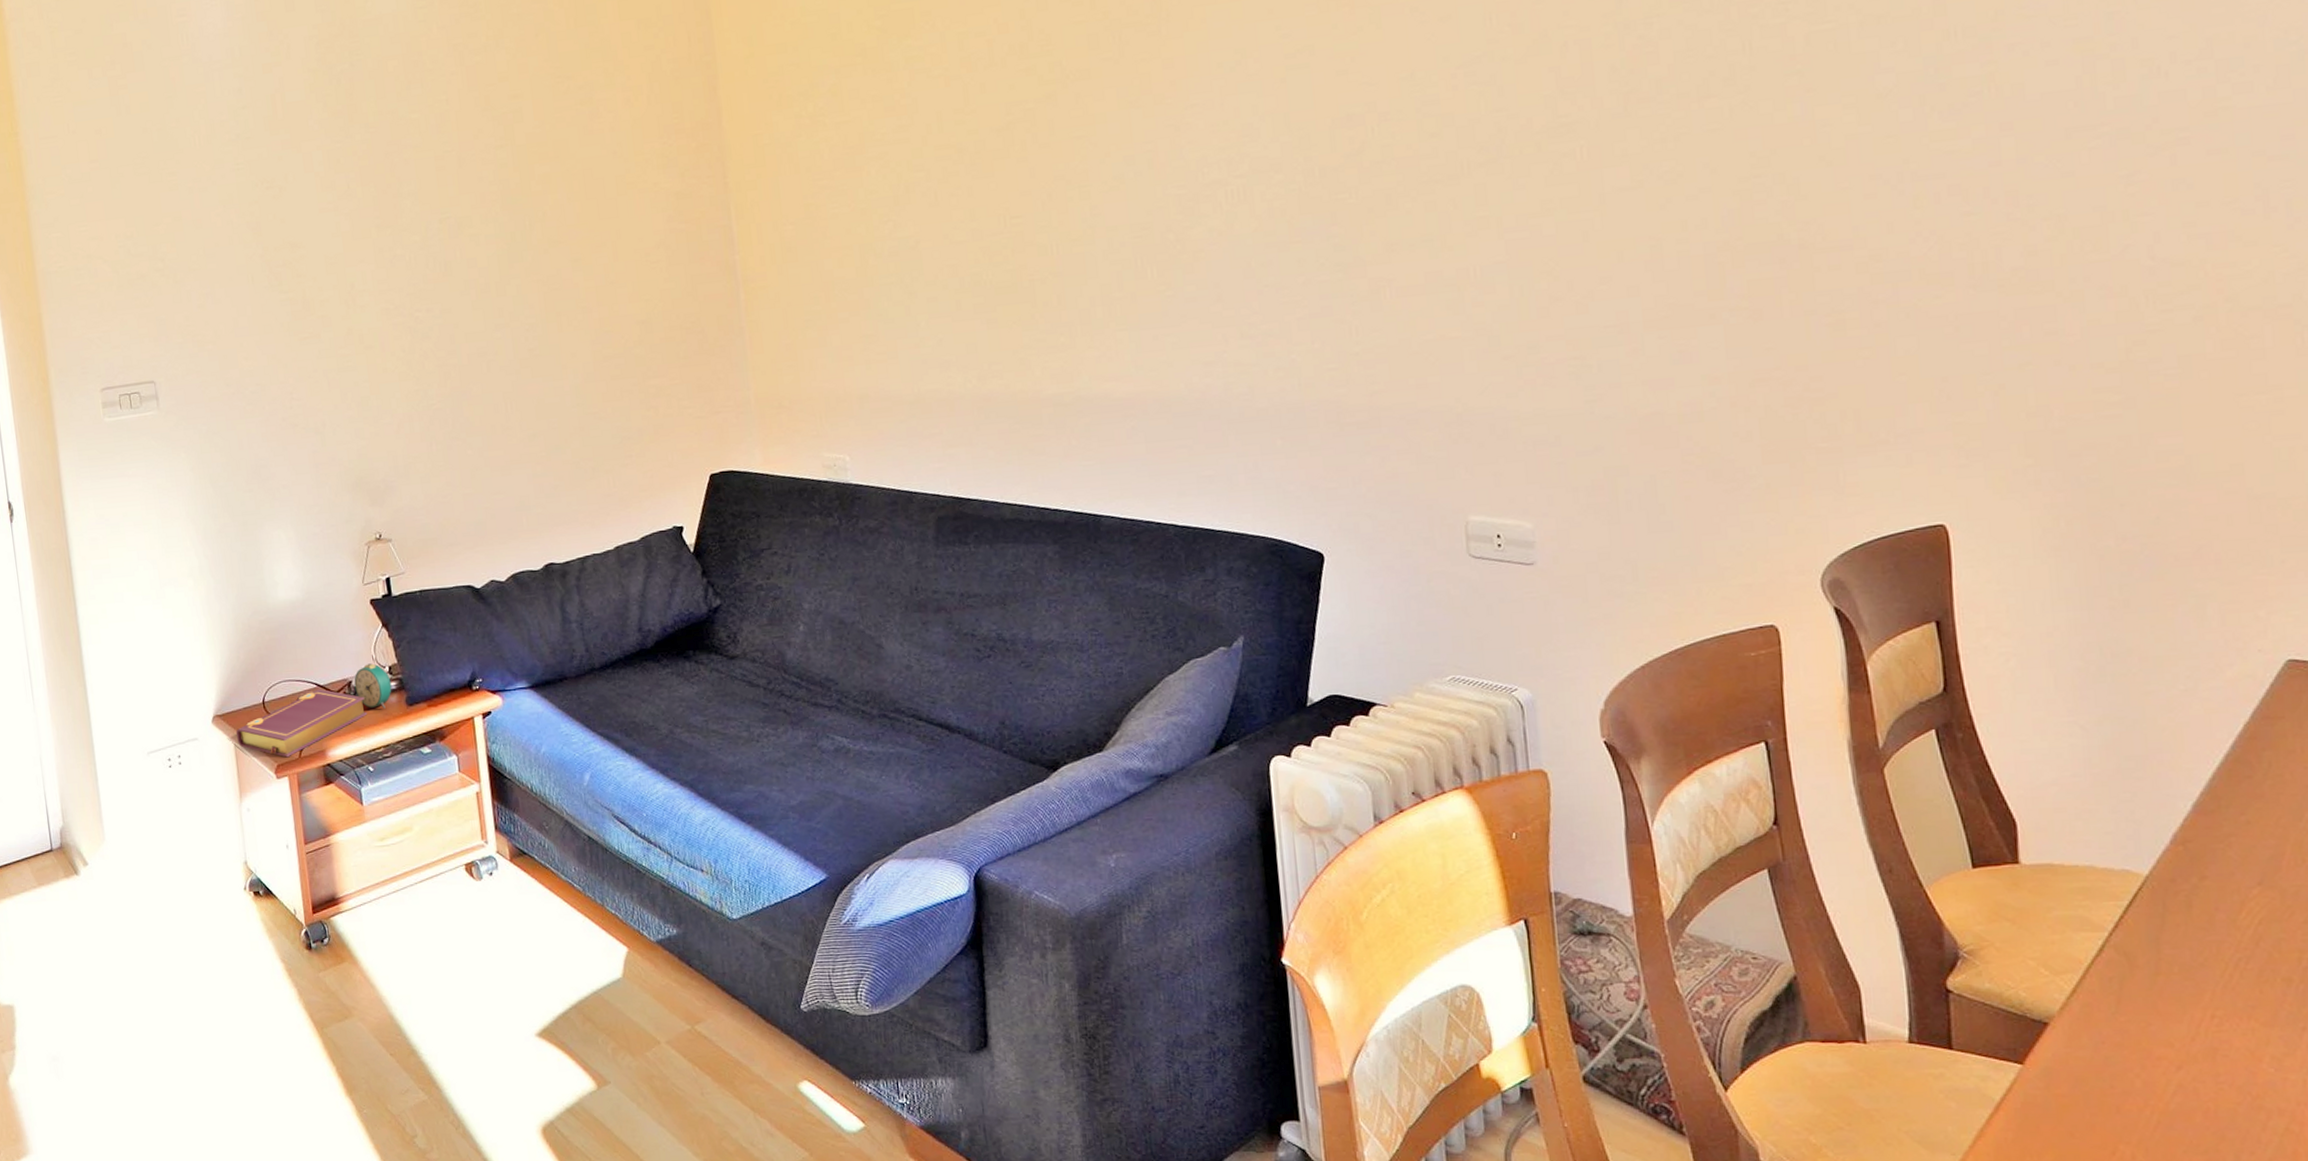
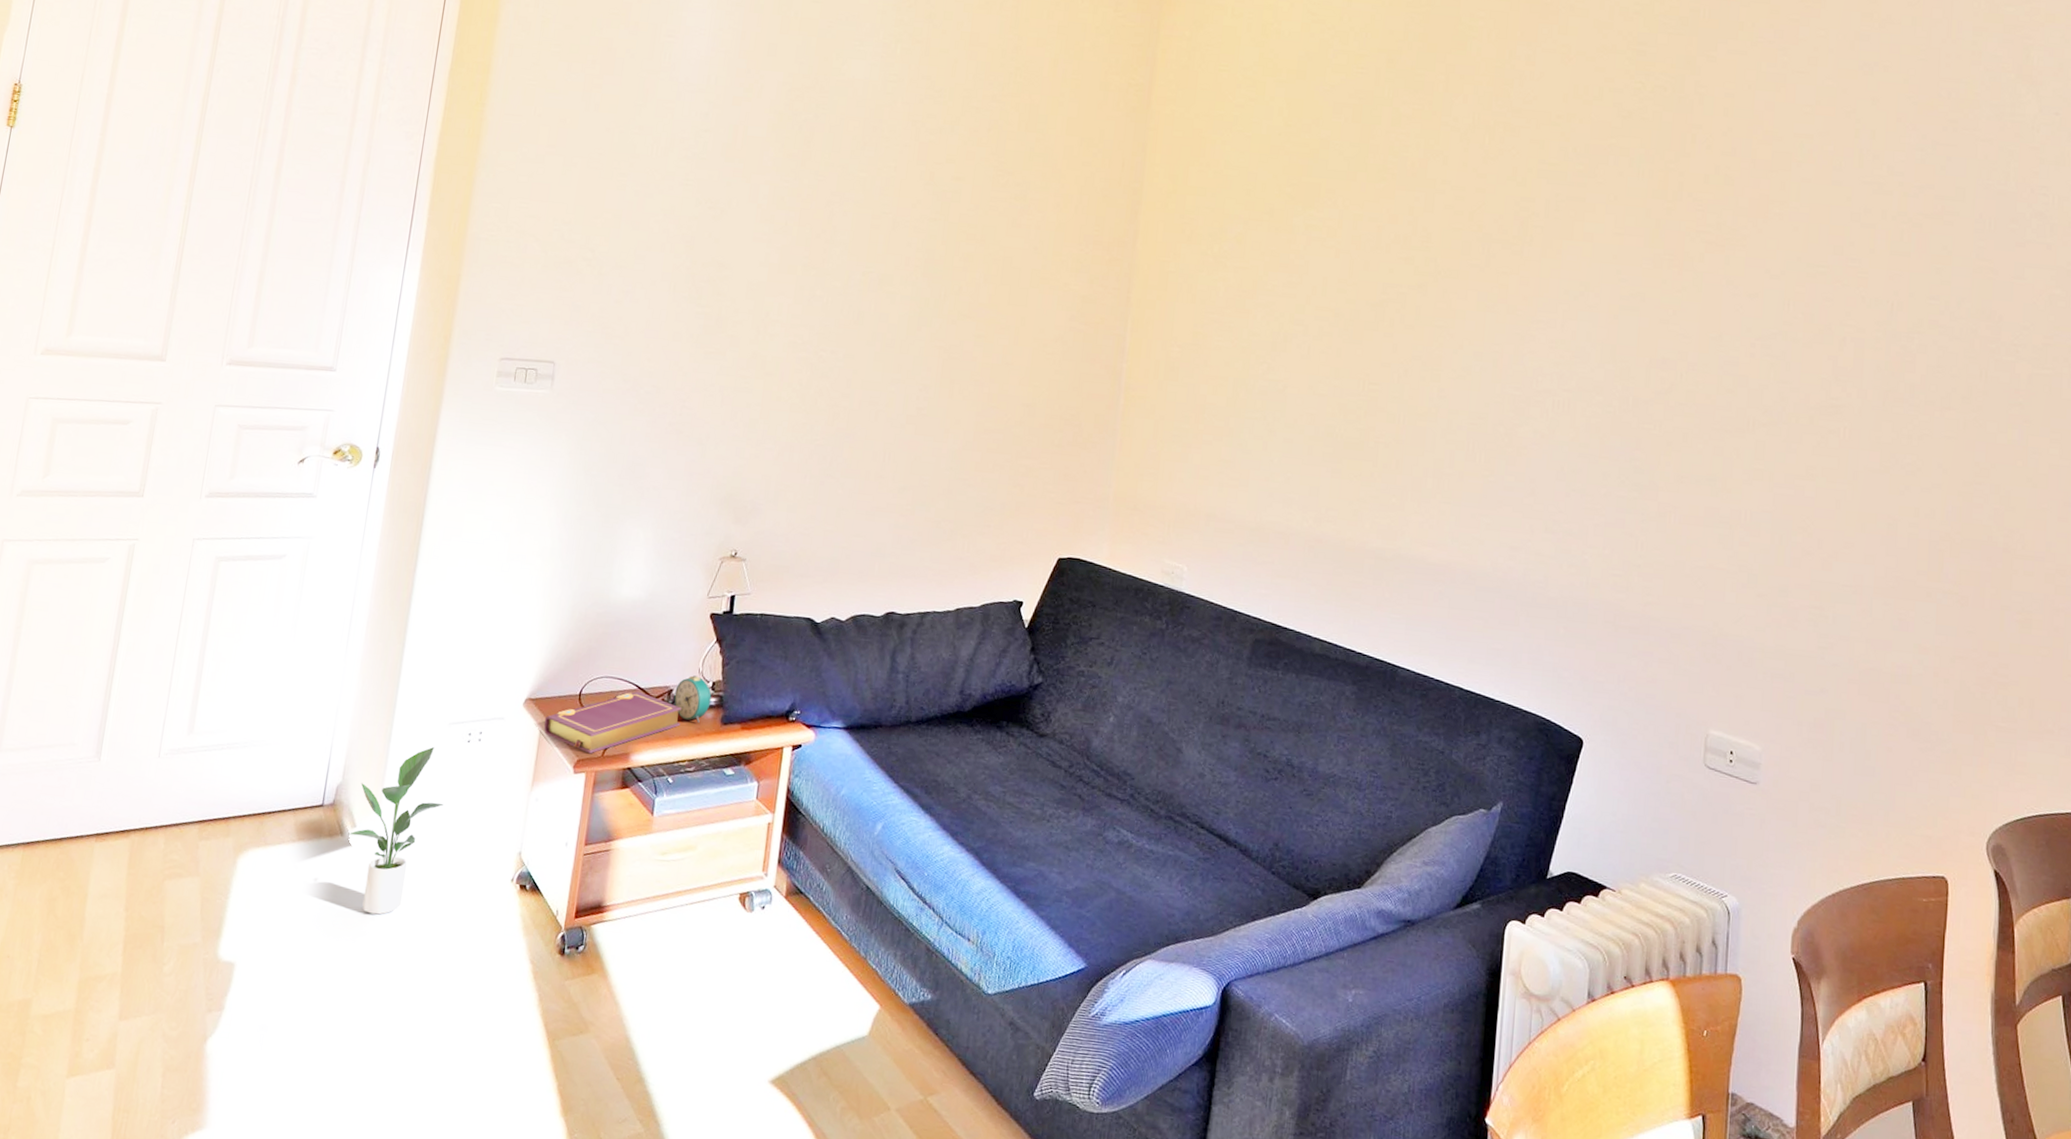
potted plant: none [81,778,162,942] -> present [348,747,443,915]

